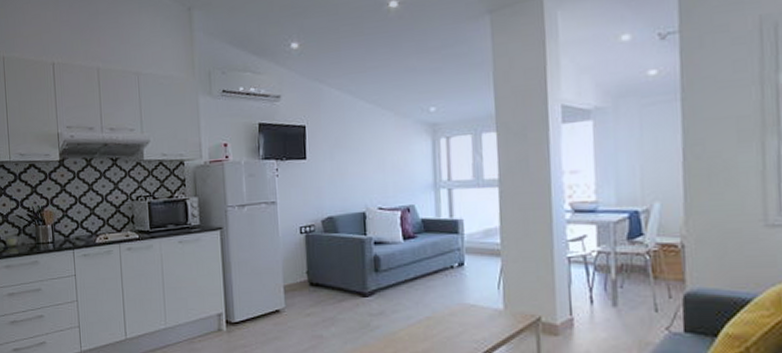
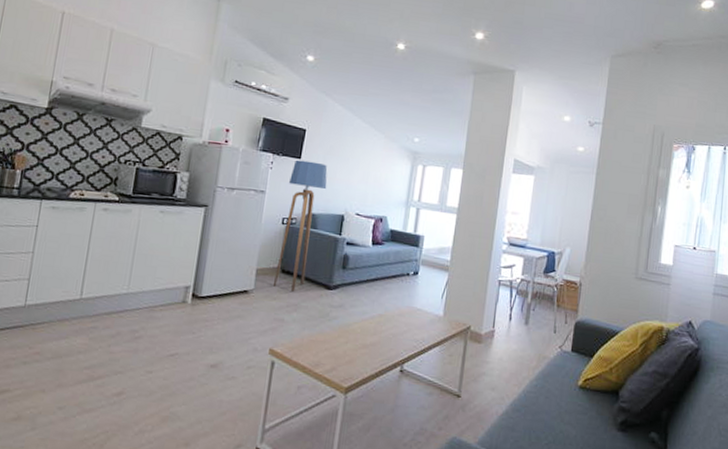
floor lamp: none [299,159,340,304] -> present [274,159,328,292]

